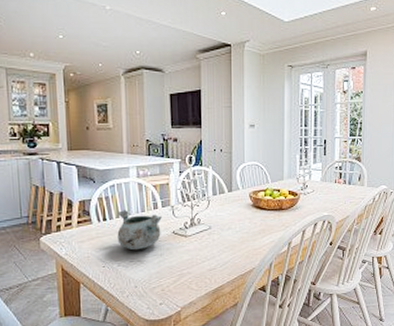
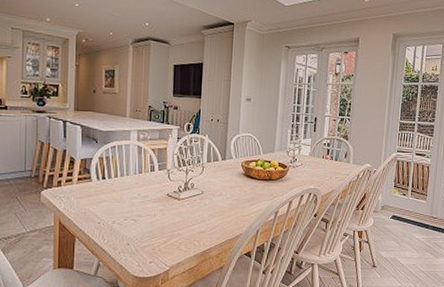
decorative bowl: present [117,210,162,251] -> none [114,170,158,210]

